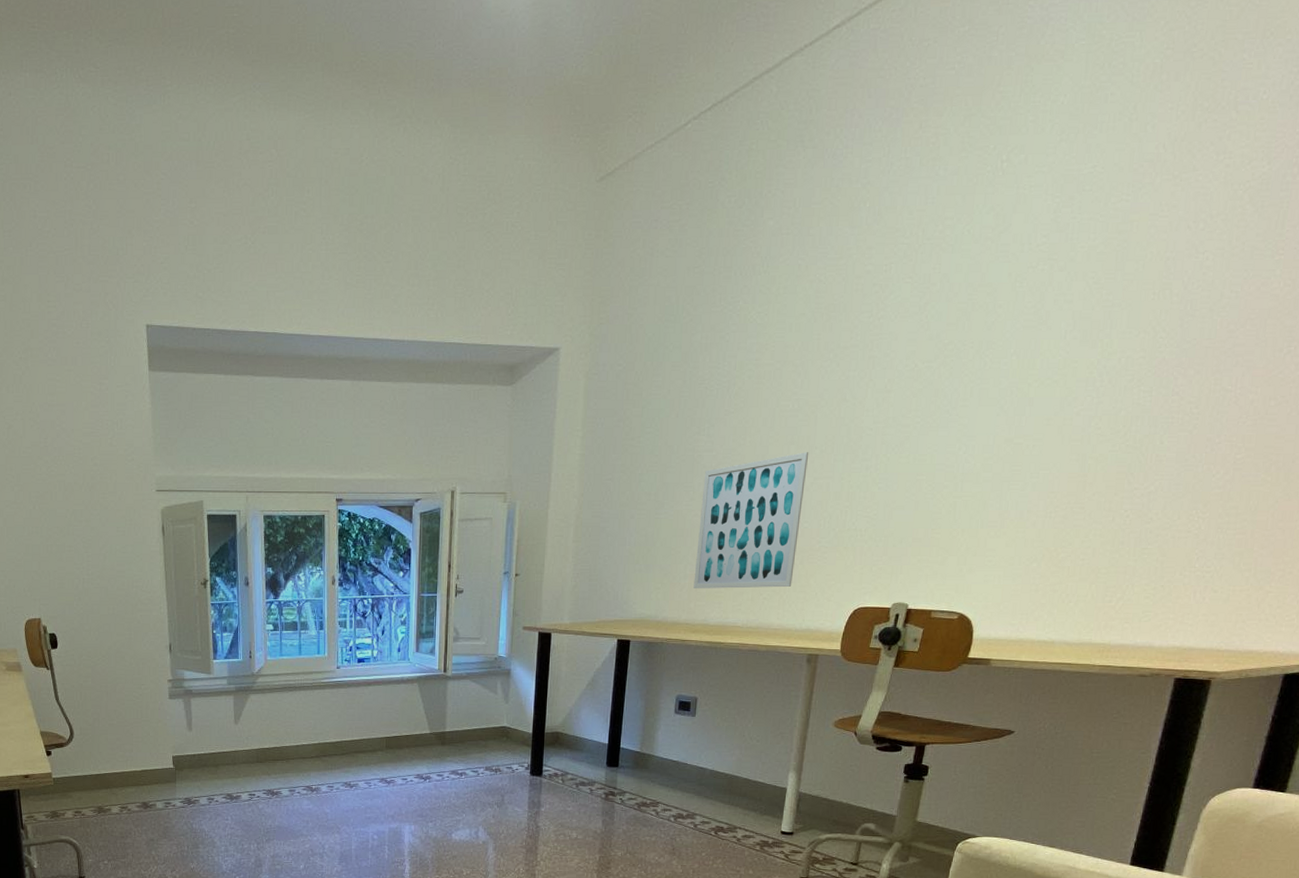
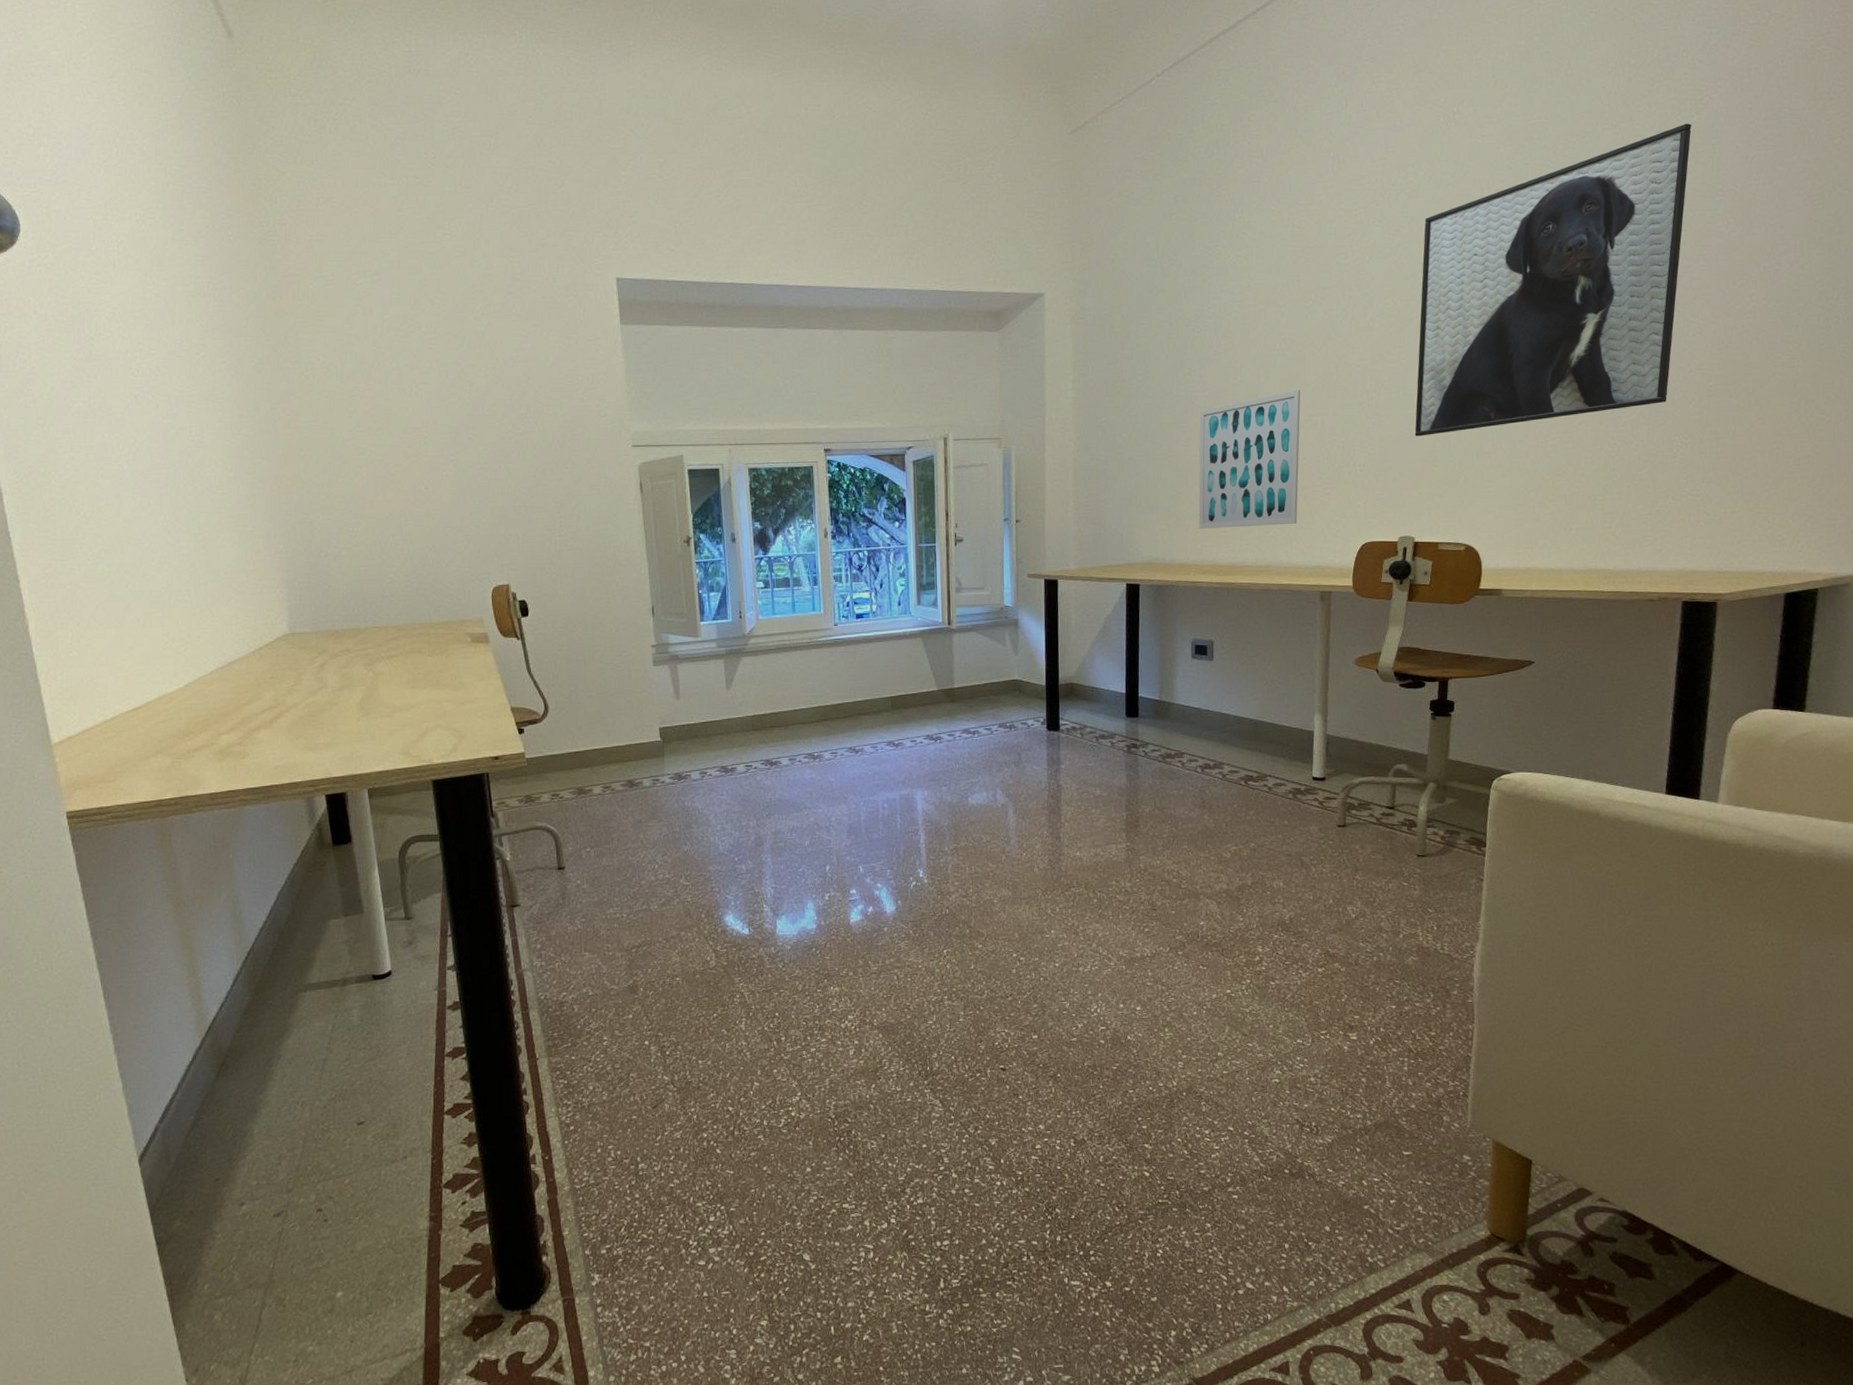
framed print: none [920,174,1261,503] -> present [1414,123,1692,437]

